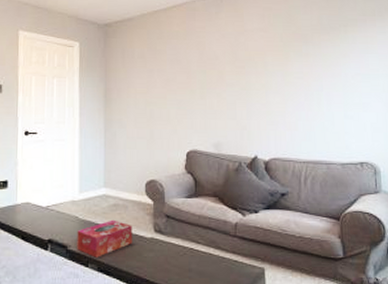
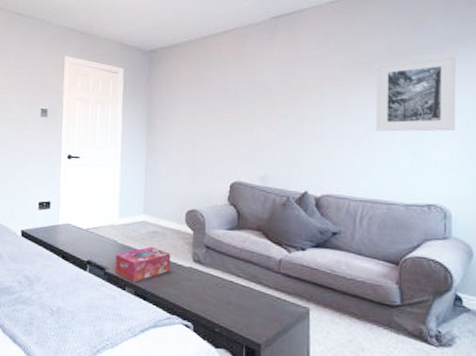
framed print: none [310,27,378,97] -> present [375,55,456,132]

